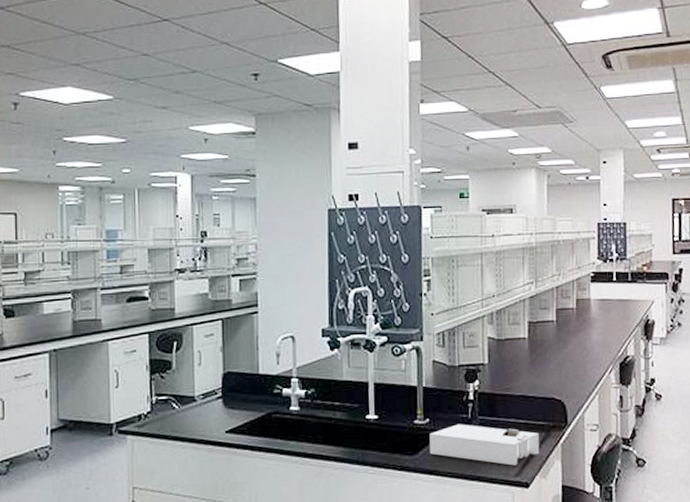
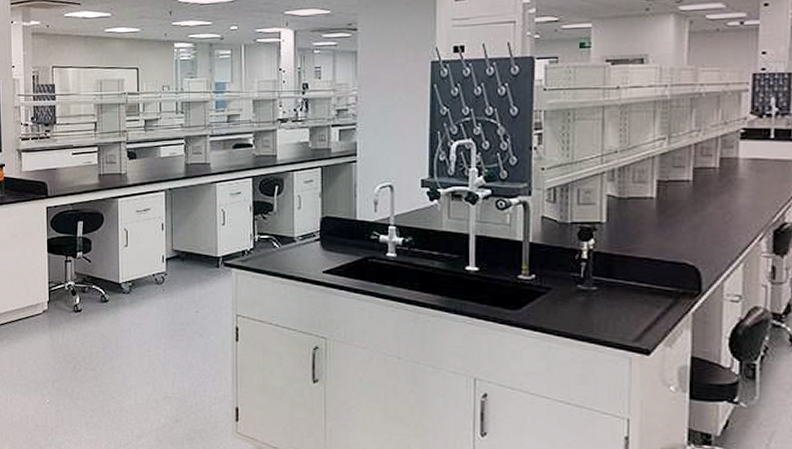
tissue dispenser: present [429,424,540,466] -> none [535,282,665,331]

